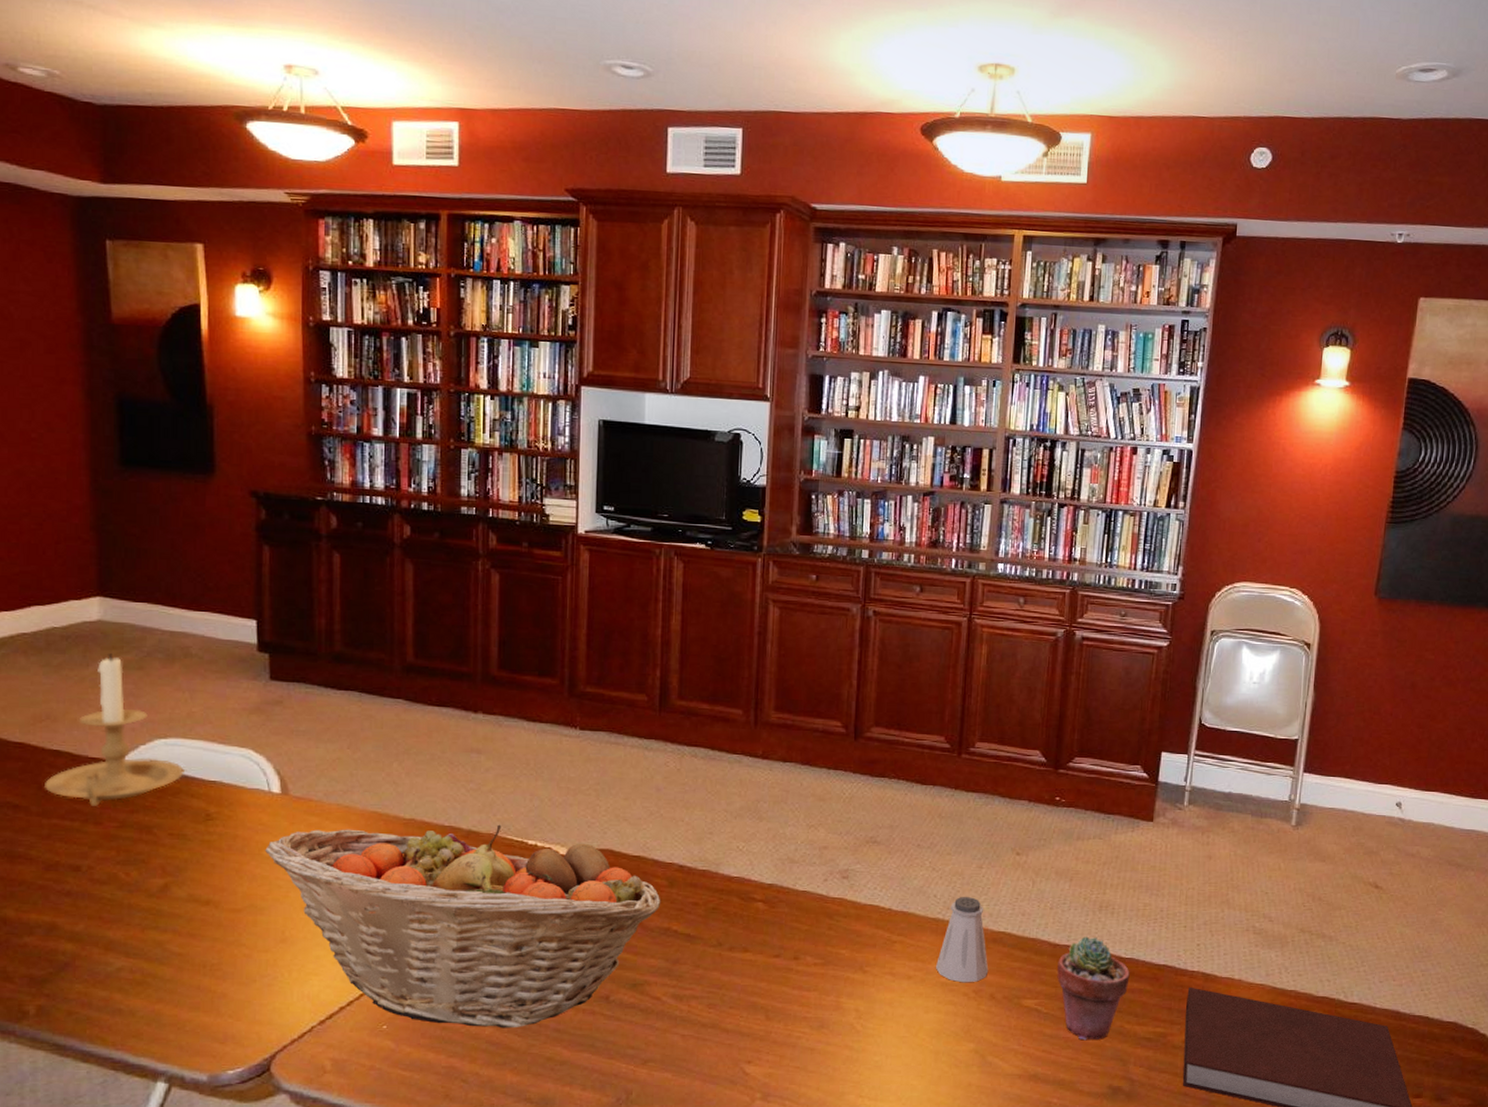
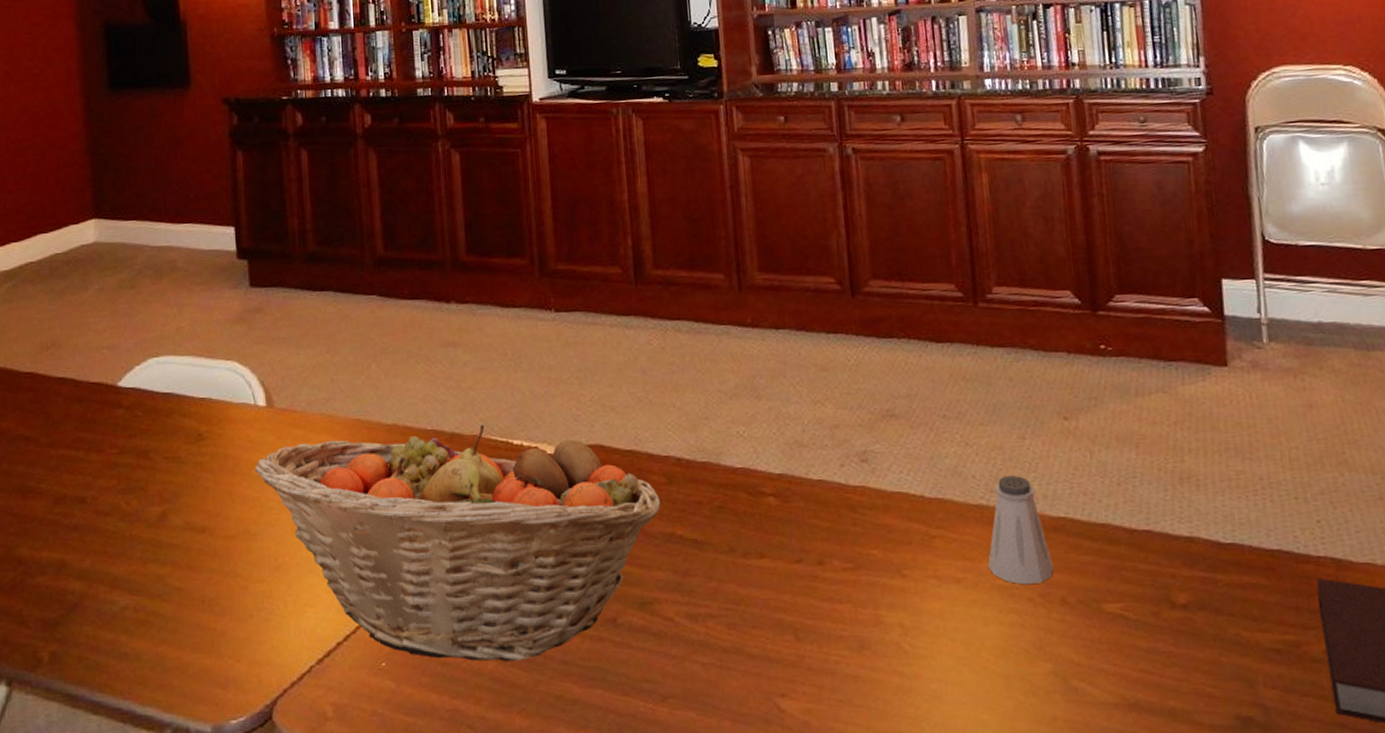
candle holder: present [45,653,184,806] -> none [52,274,176,433]
potted succulent: present [1057,936,1130,1041] -> none [1139,517,1236,655]

